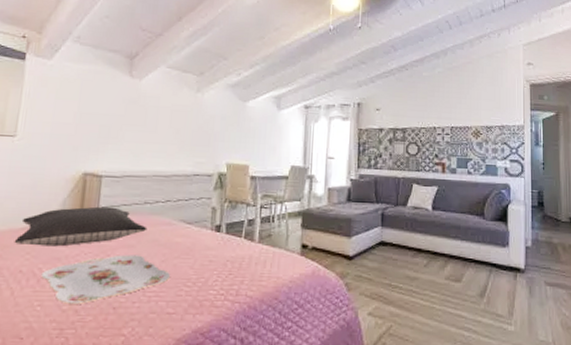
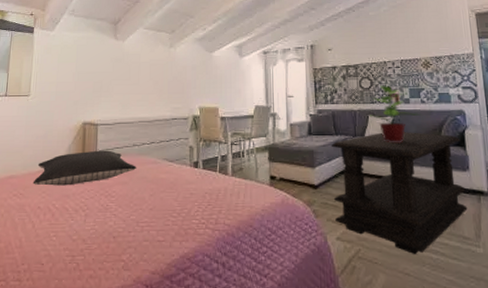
serving tray: present [41,254,171,304] -> none [55,190,159,234]
coffee table: none [368,202,503,331] -> present [331,132,468,254]
potted plant: none [414,151,466,214] -> present [370,84,421,142]

